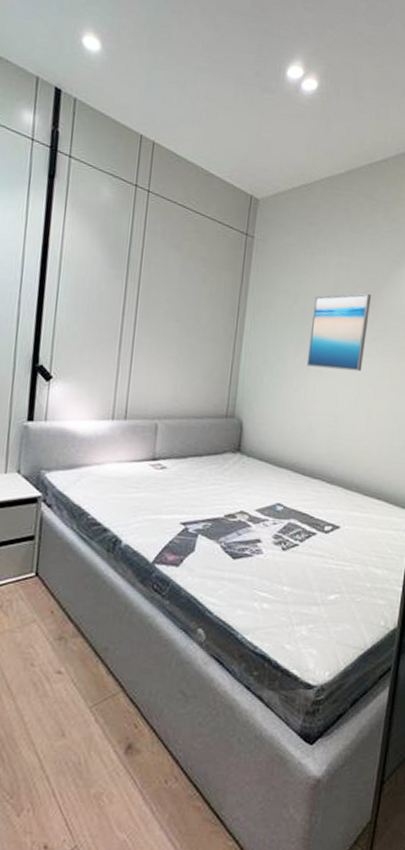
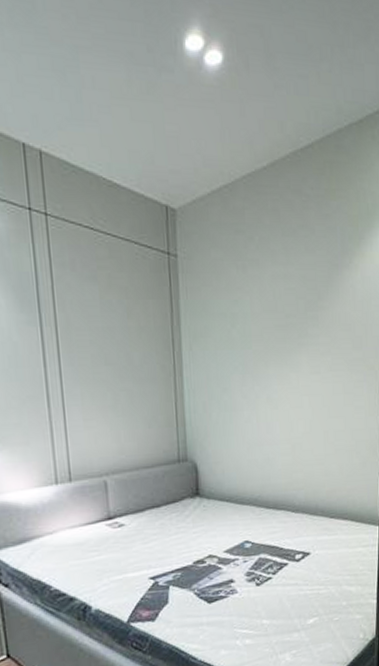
wall art: present [306,293,372,372] -> none [253,304,314,394]

